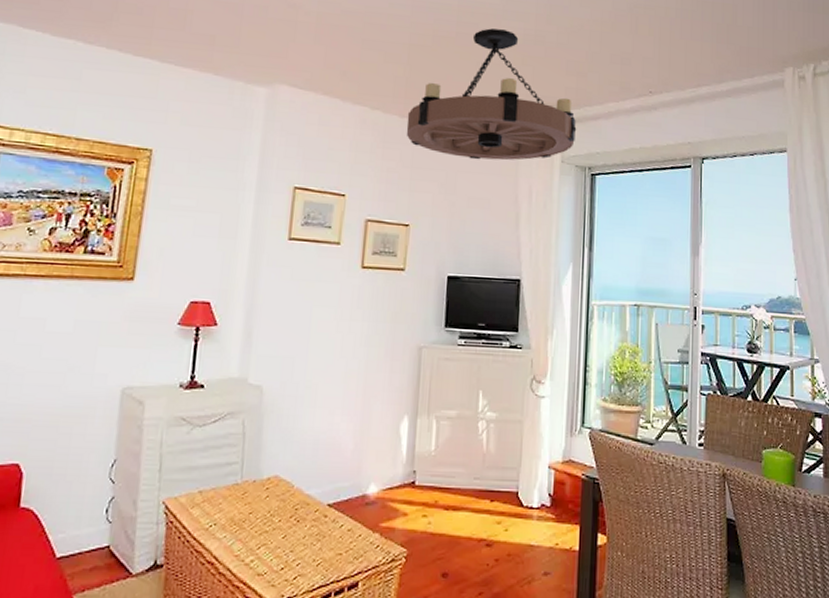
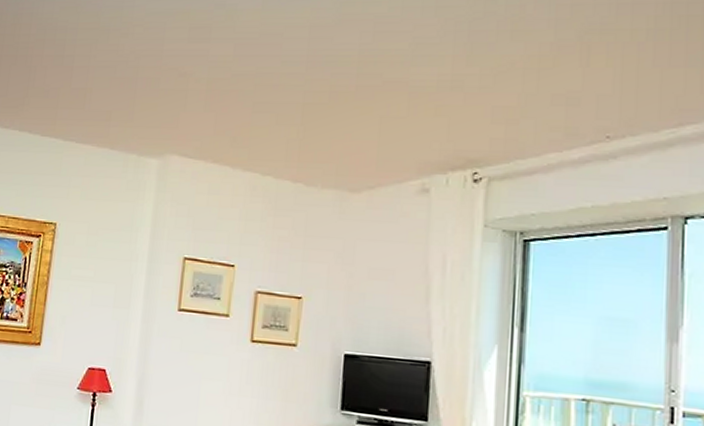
chandelier: present [406,28,577,161] -> none [299,78,505,226]

